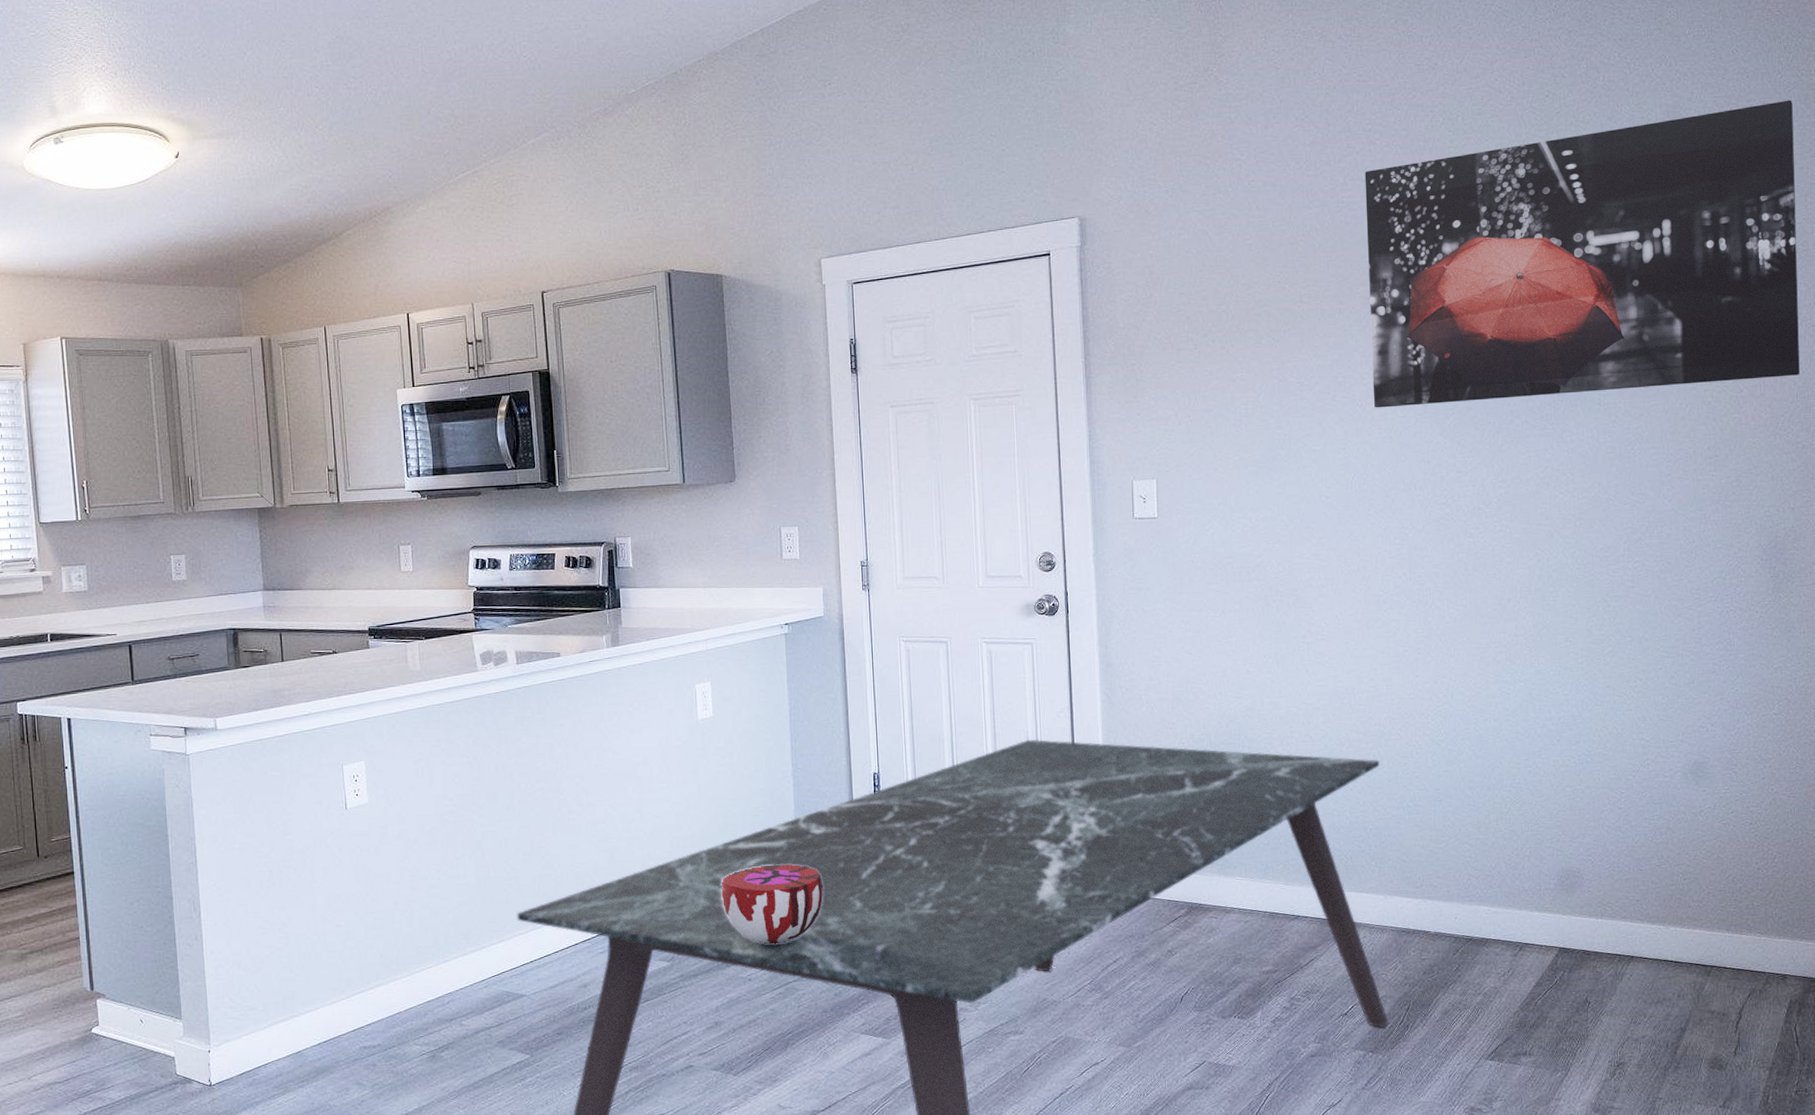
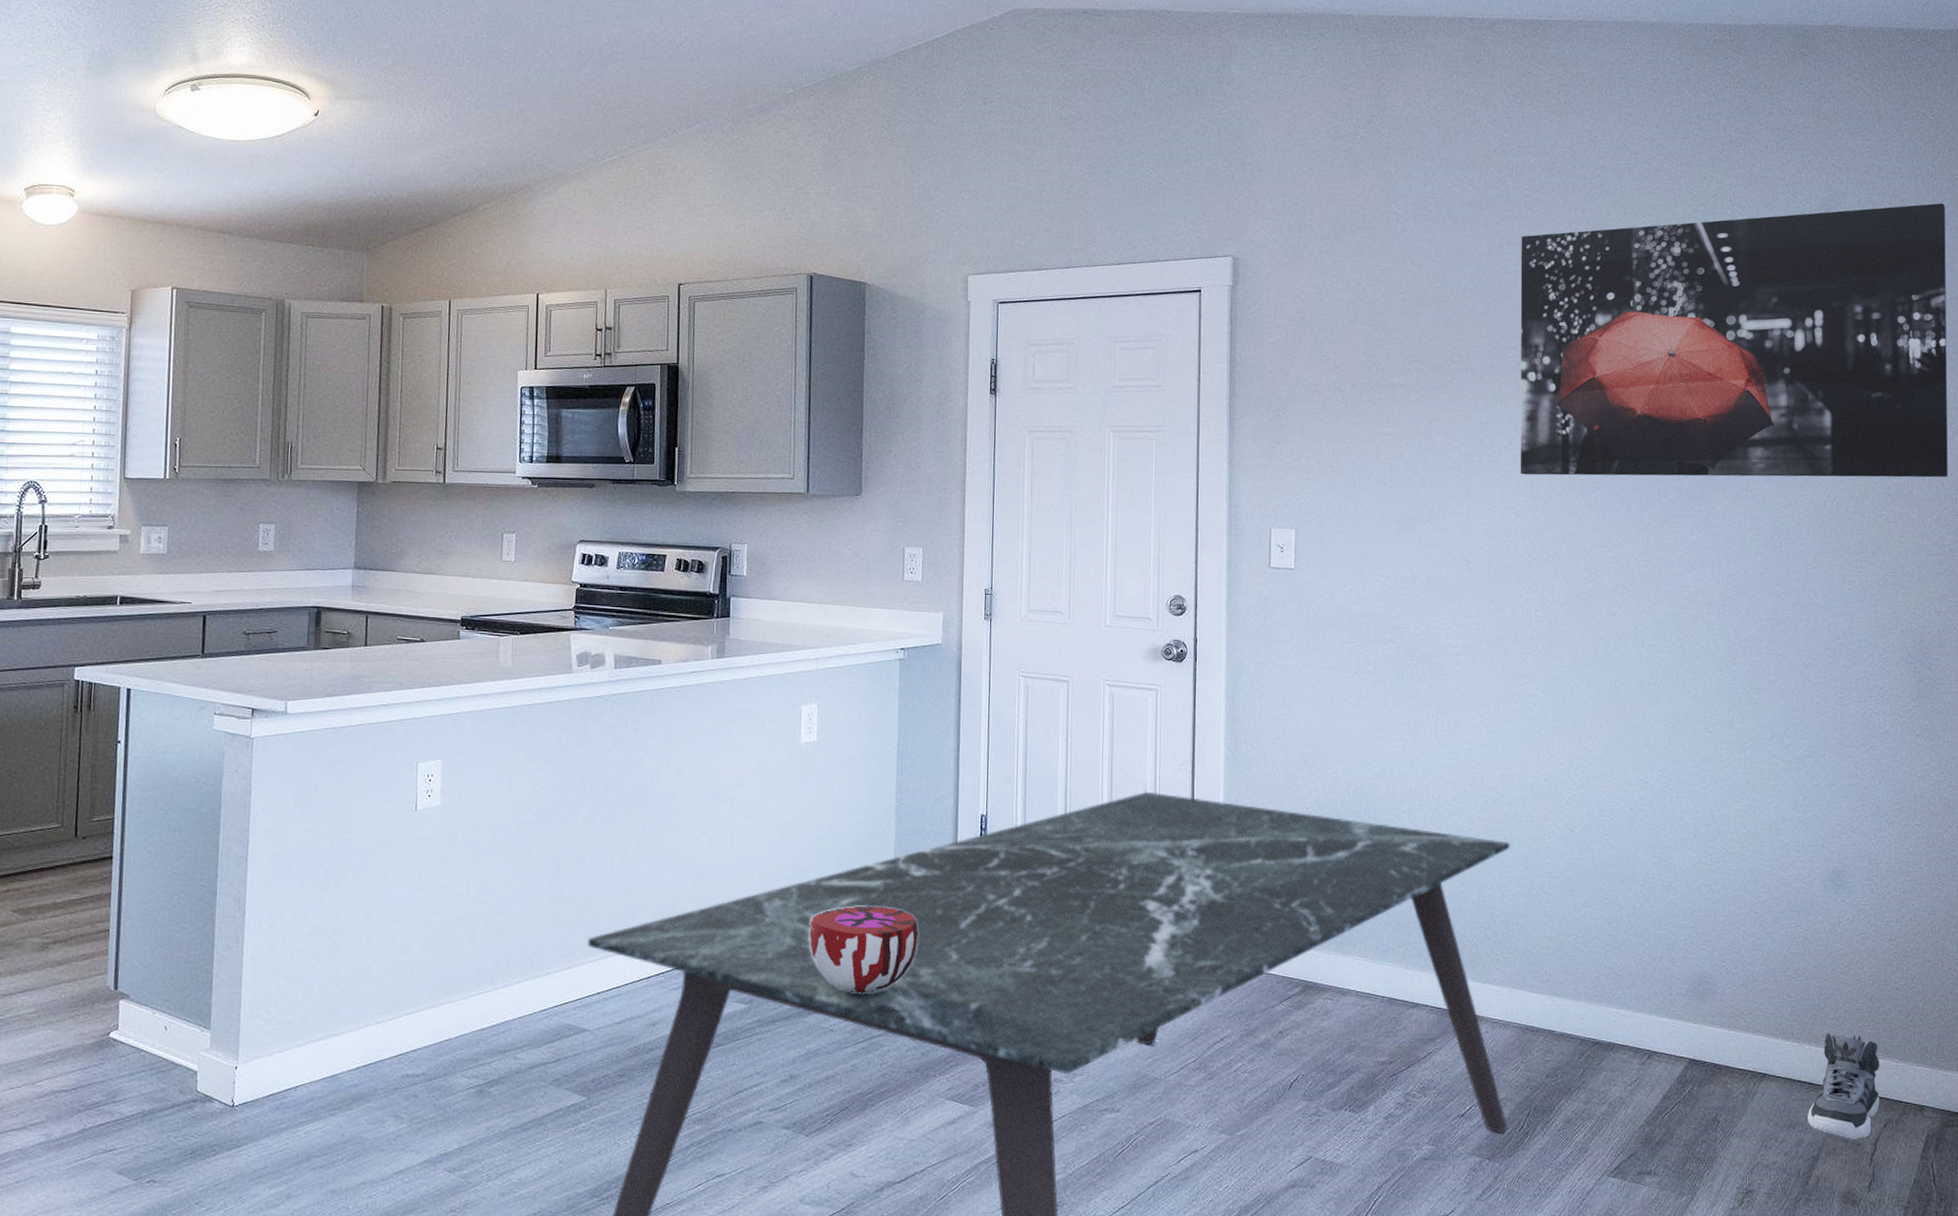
sneaker: none [1674,914,1744,1010] -> present [1807,1033,1880,1139]

